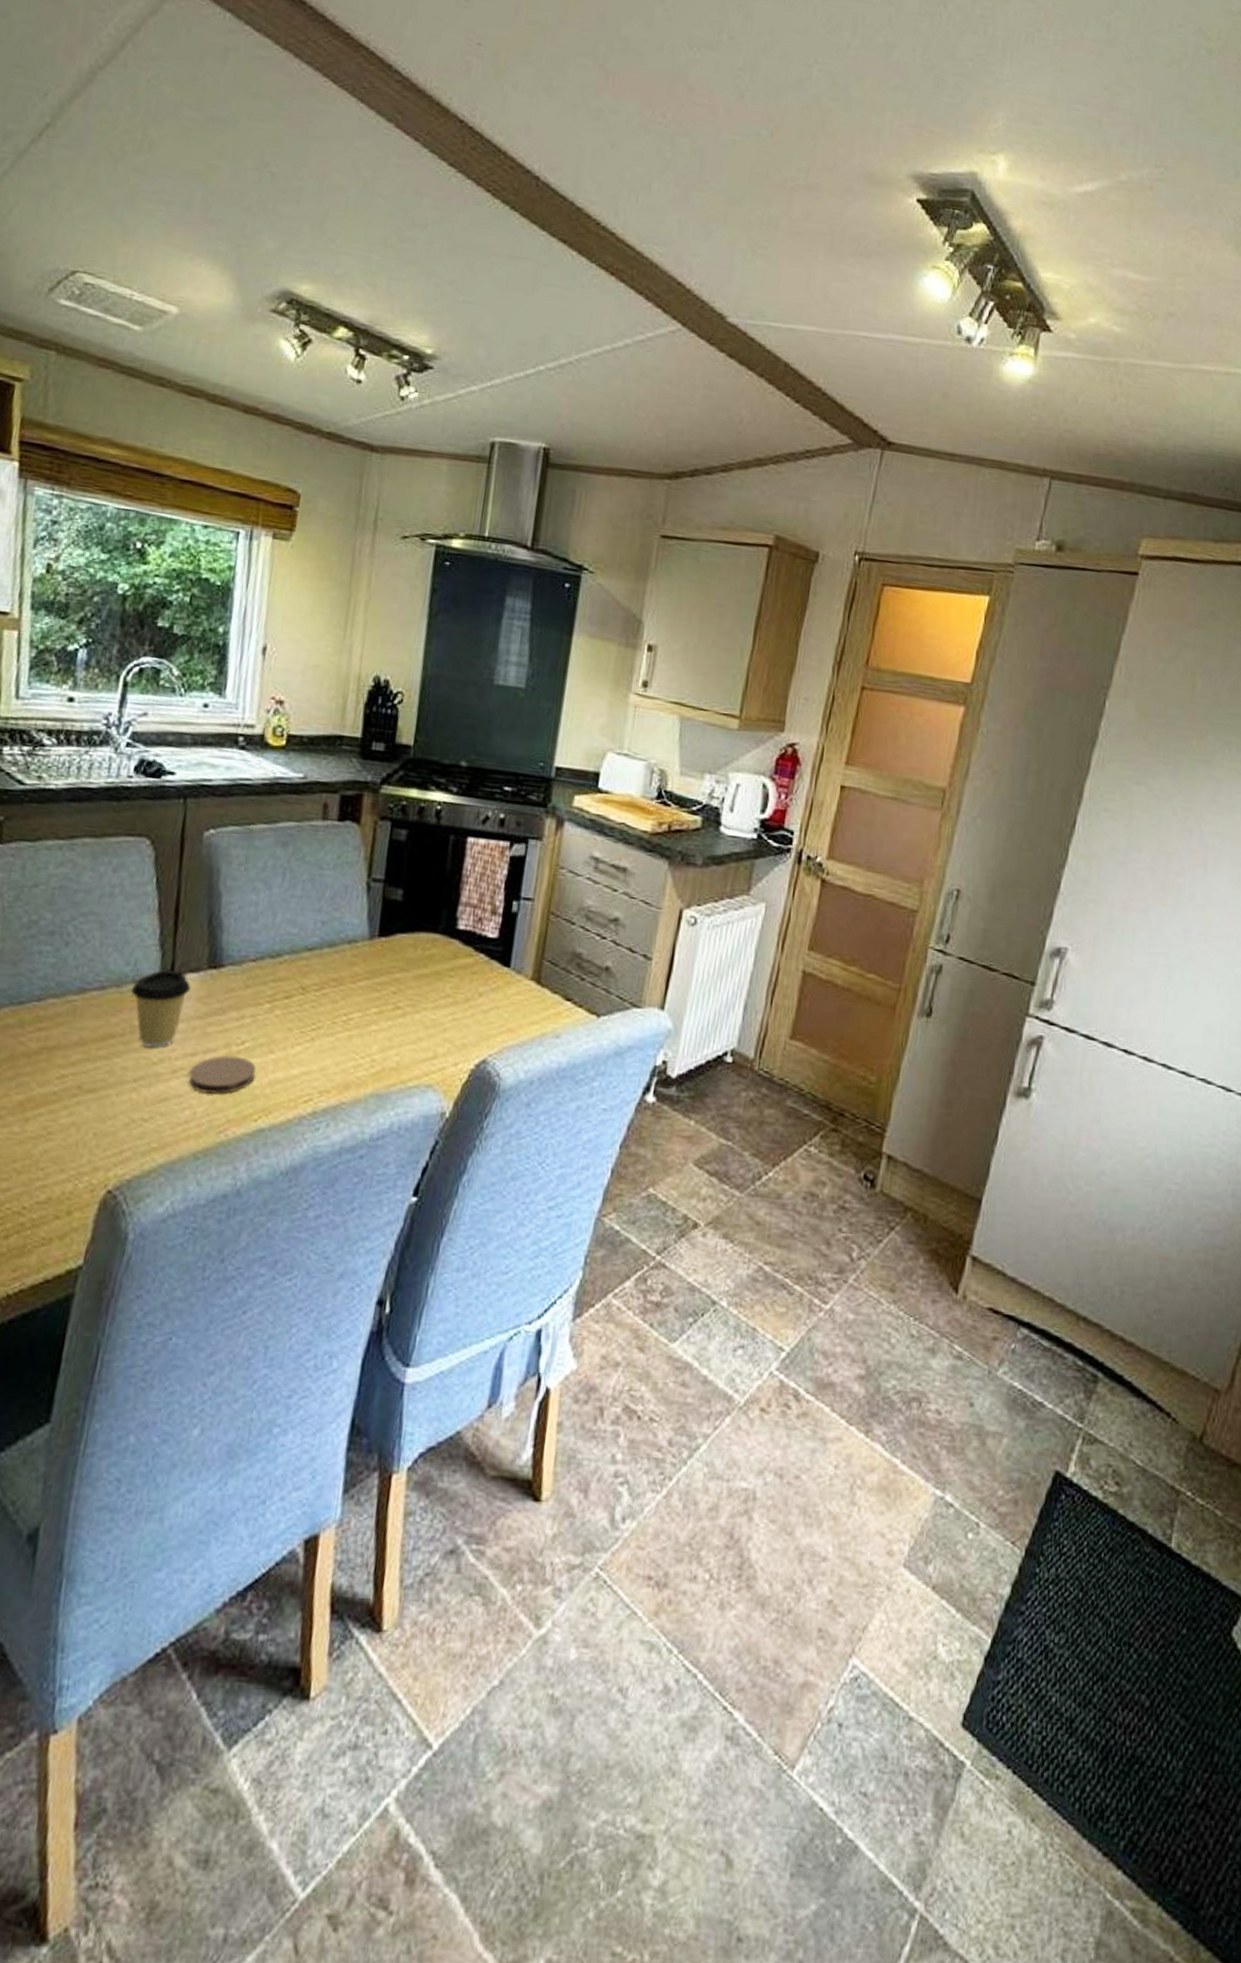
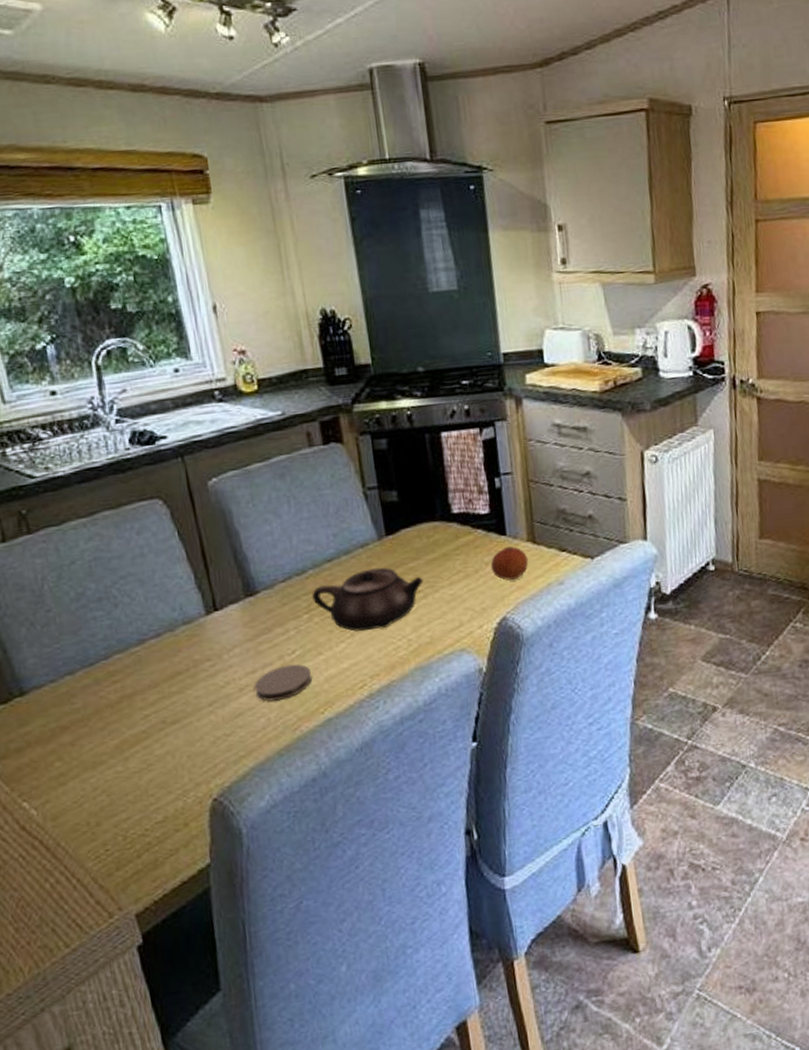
coffee cup: present [130,969,191,1048] -> none [183,605,235,676]
teapot: none [280,969,406,1041] -> present [312,567,424,632]
fruit: none [483,981,528,1020] -> present [490,546,529,581]

